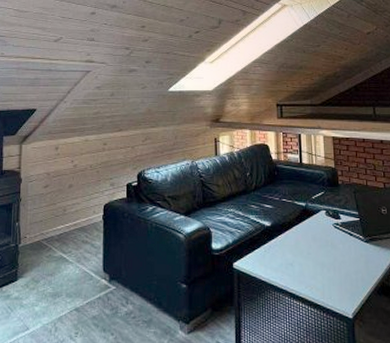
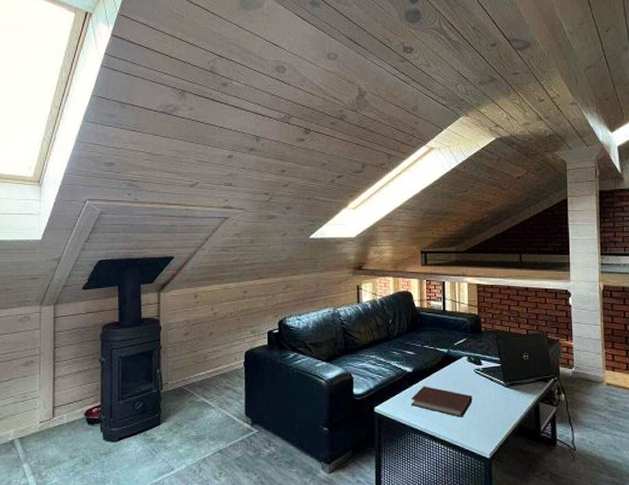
notebook: none [270,241,333,274] -> present [411,386,473,417]

